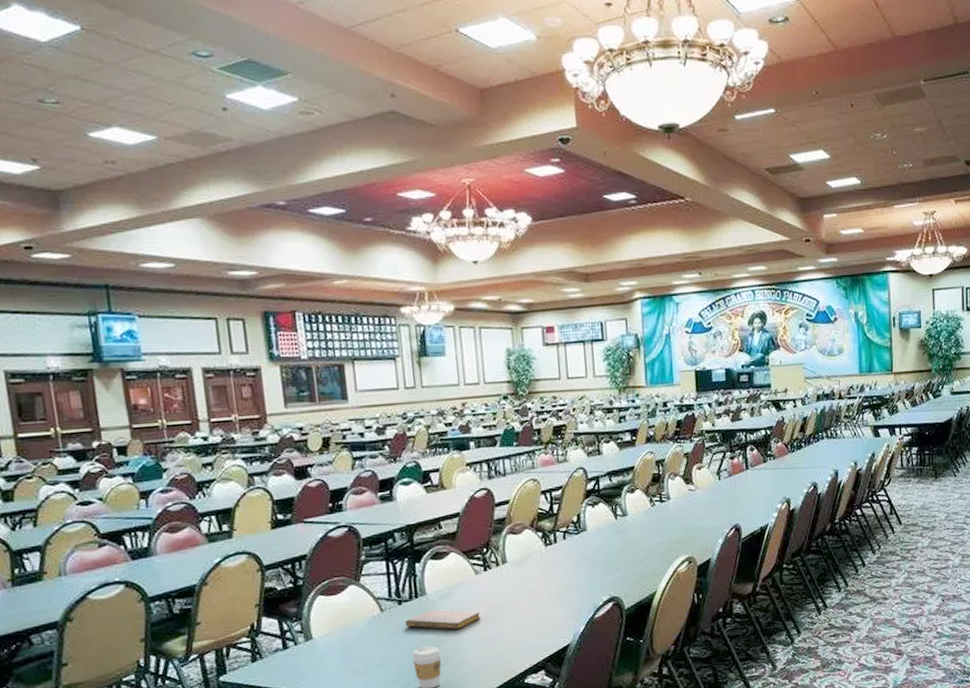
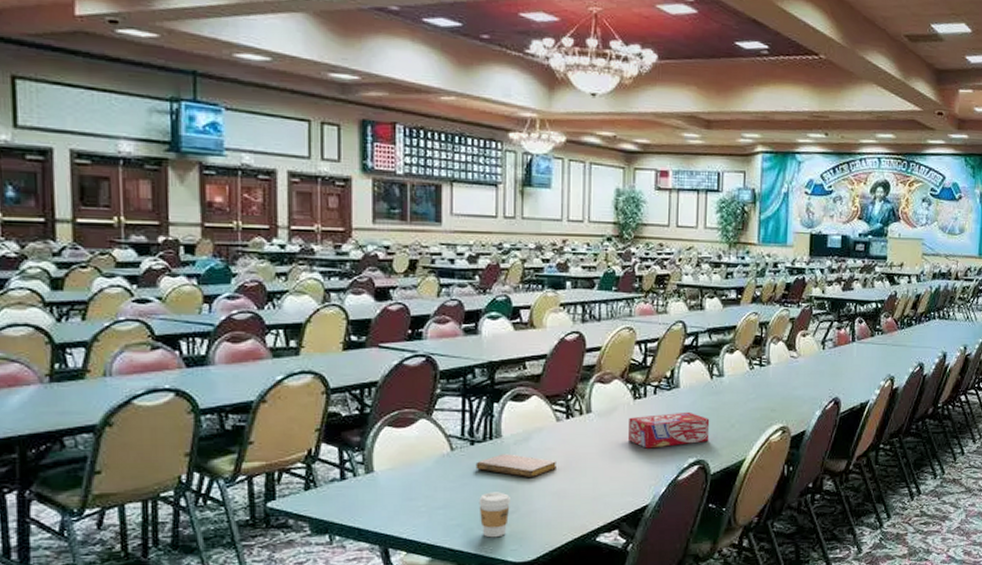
snack box: none [543,552,620,591] -> present [629,411,710,449]

